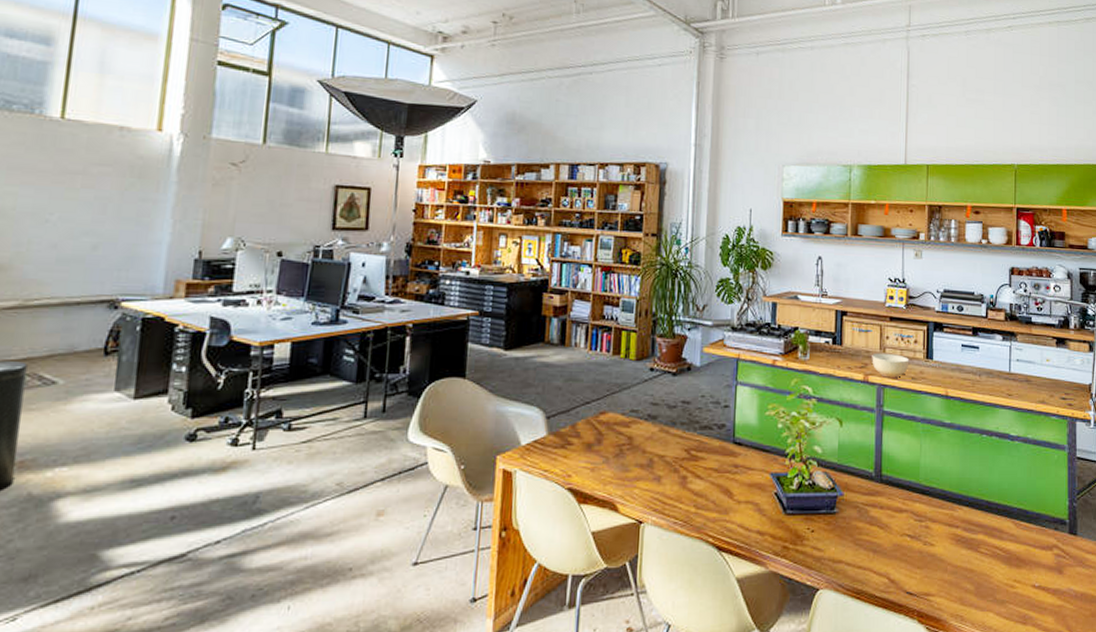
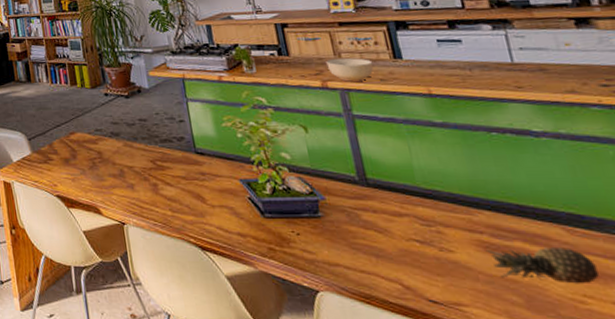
fruit: none [957,539,1027,571] -> present [485,248,599,284]

